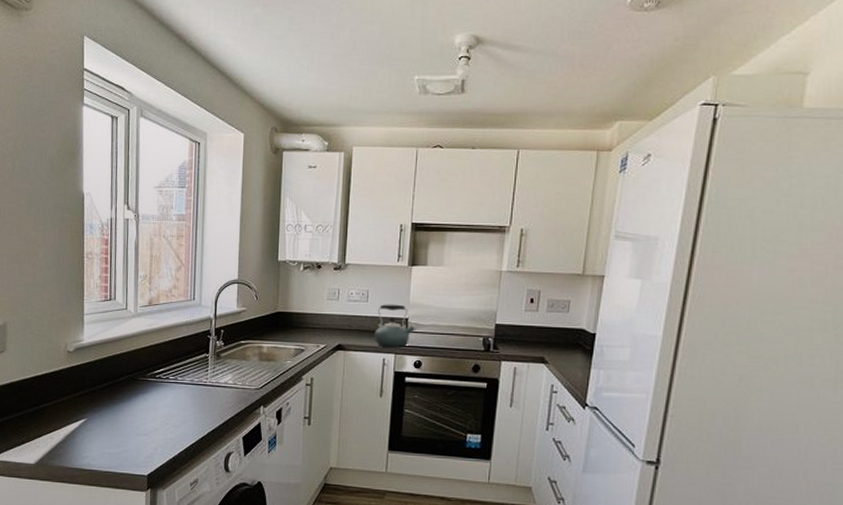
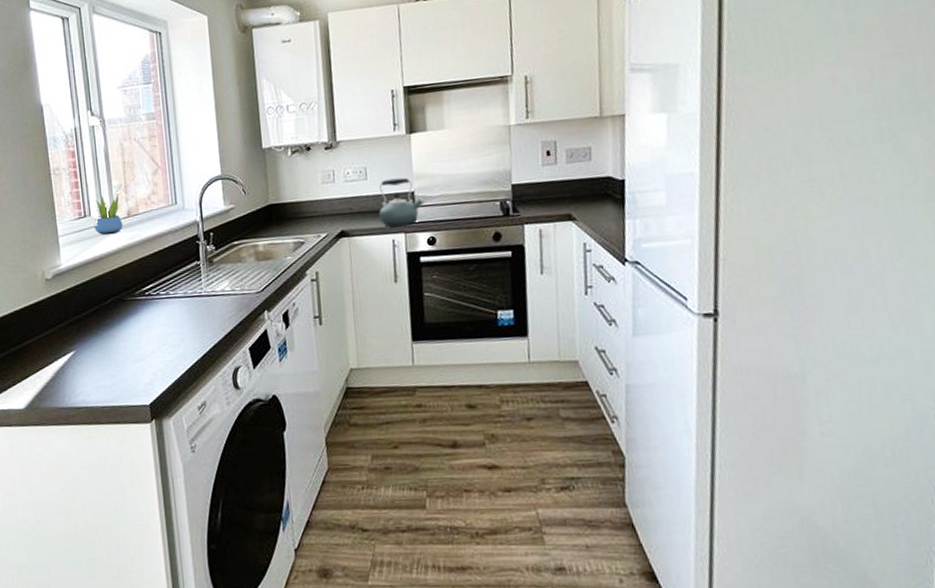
succulent plant: none [117,283,144,320] -> present [94,193,123,236]

